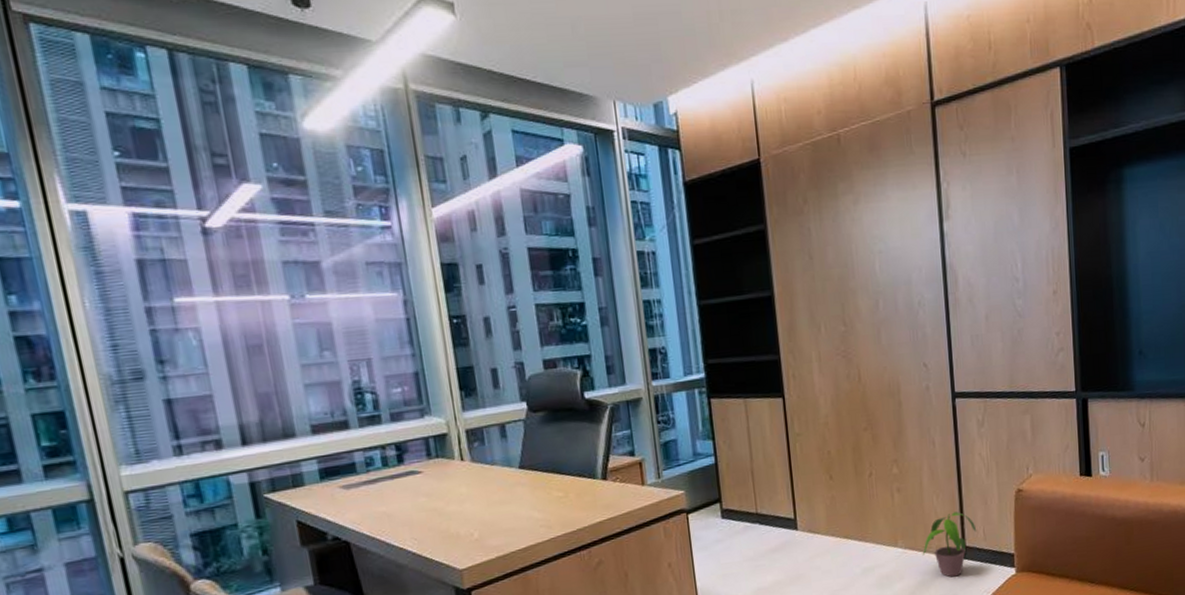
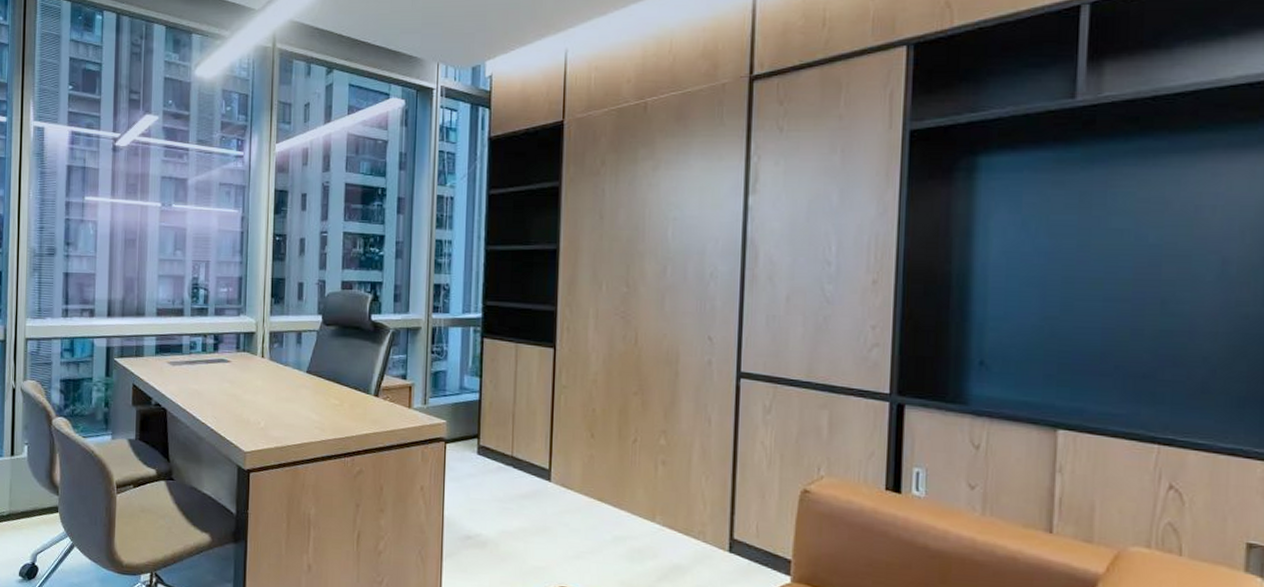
potted plant: present [922,511,977,578] -> none [681,499,749,570]

